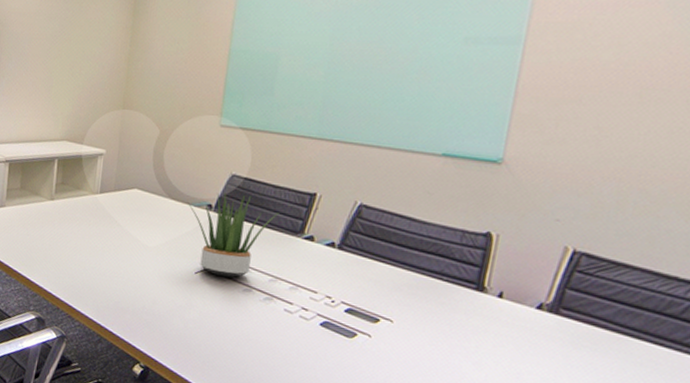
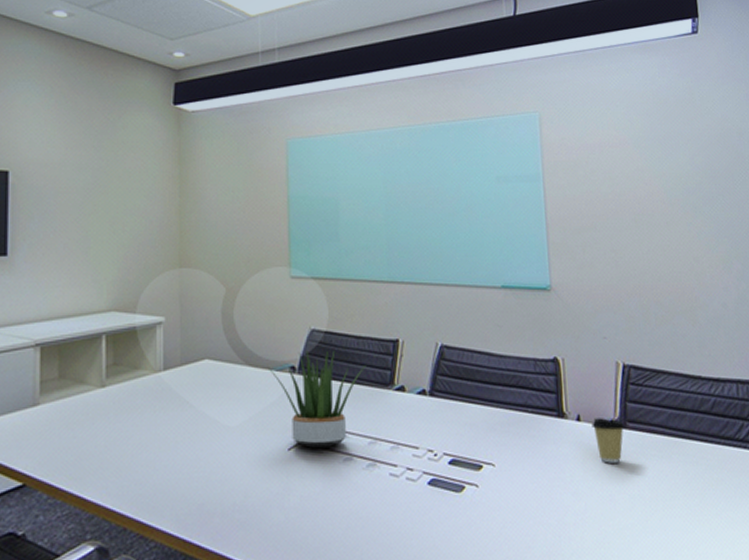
coffee cup: none [515,298,558,346] -> present [592,418,626,463]

